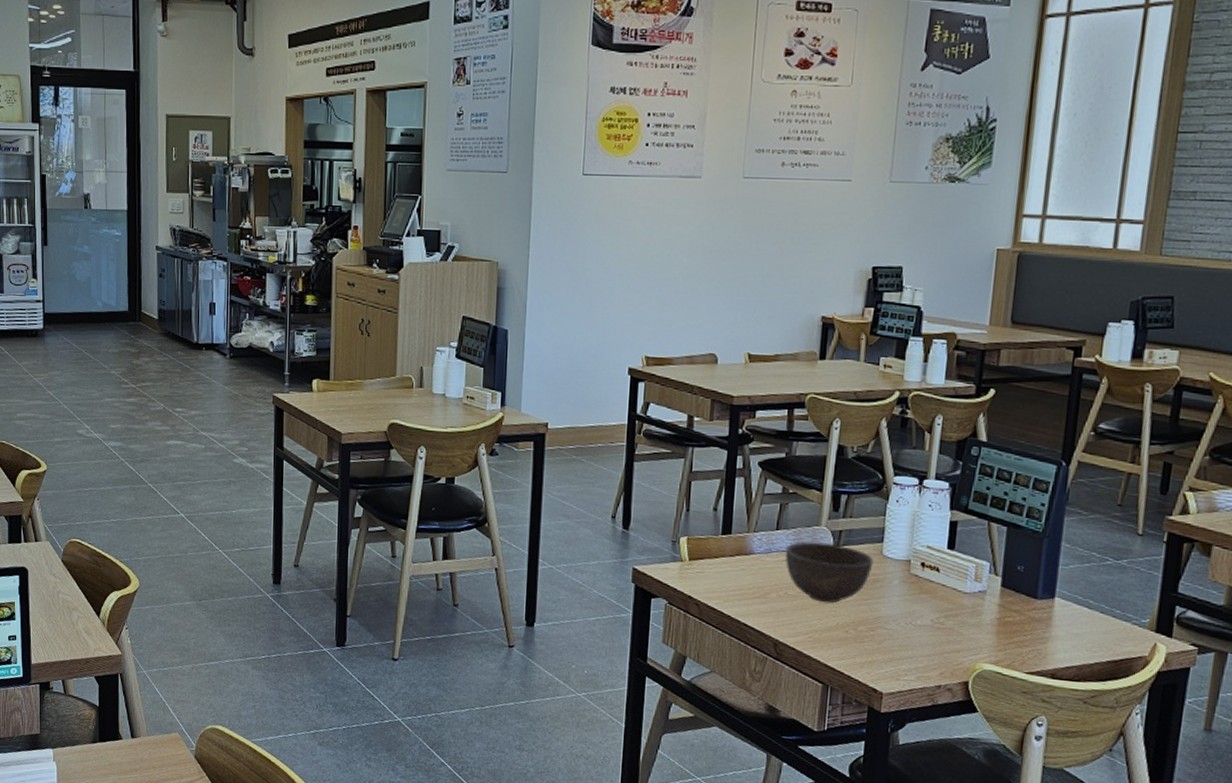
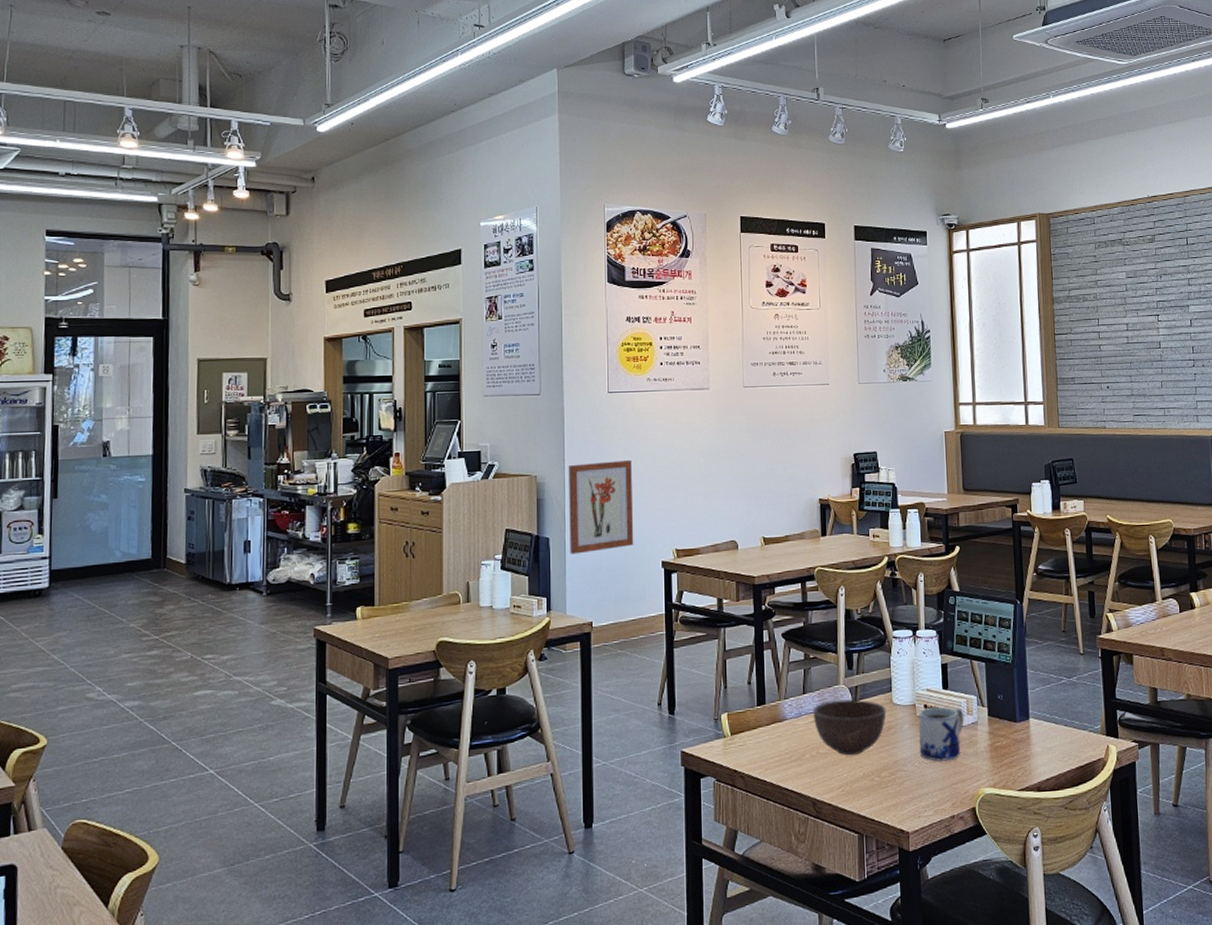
wall art: none [528,252,604,351] -> present [569,459,634,555]
mug: none [907,566,971,627] -> present [919,706,965,762]

